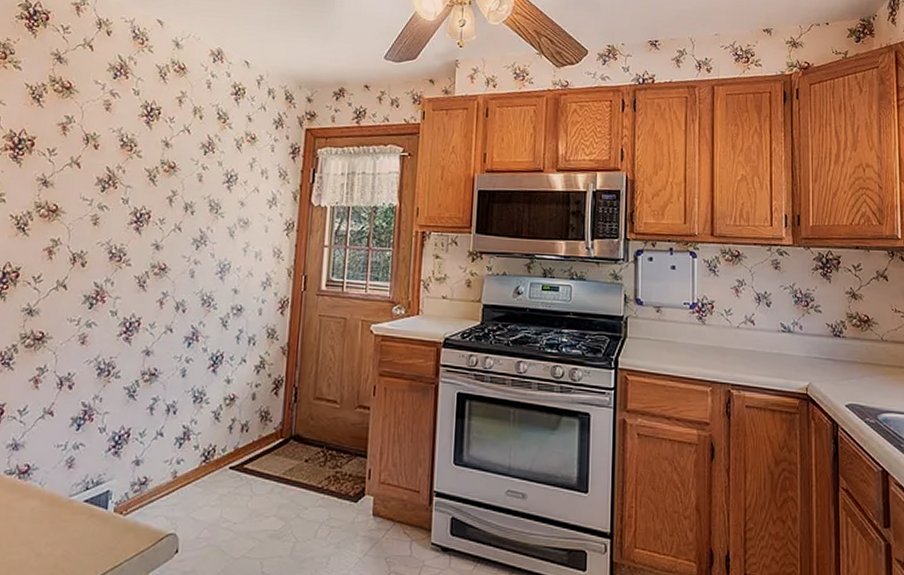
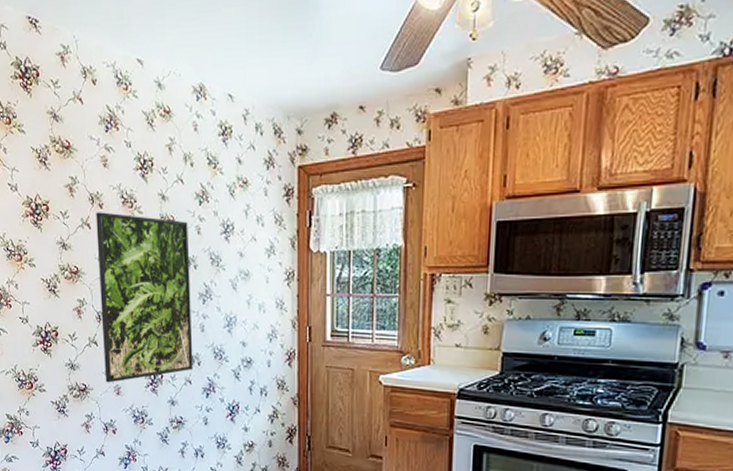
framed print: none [69,152,190,331] -> present [96,212,193,383]

